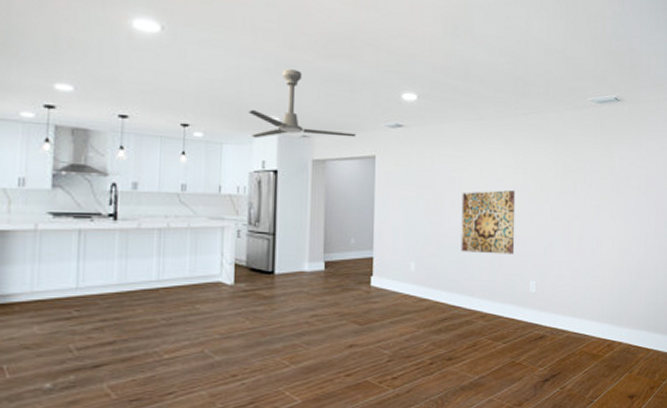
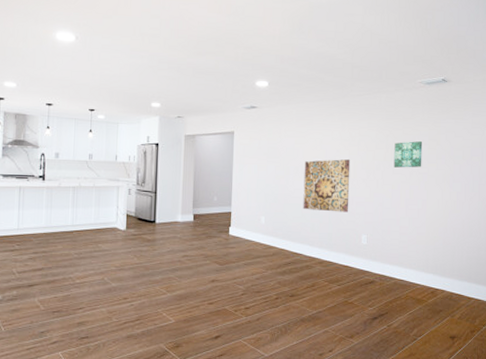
ceiling fan: present [248,69,357,139] -> none [137,65,220,119]
wall art: none [564,168,595,201] -> present [394,140,423,168]

